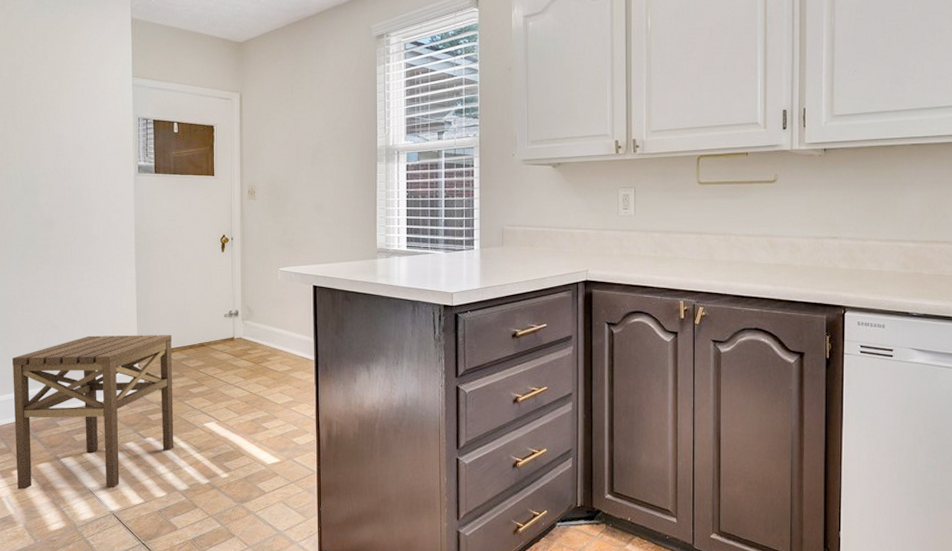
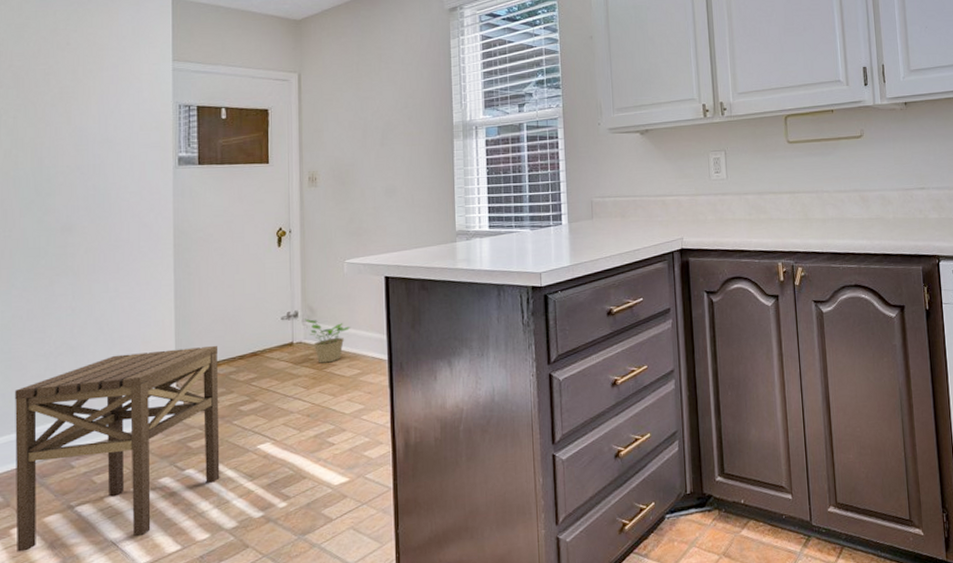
potted plant: none [244,317,283,358] -> present [305,318,351,363]

